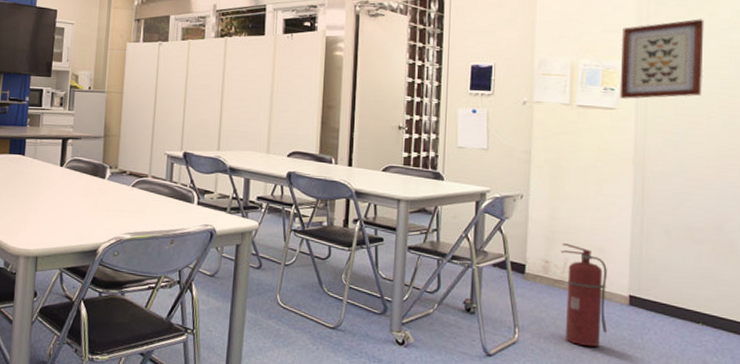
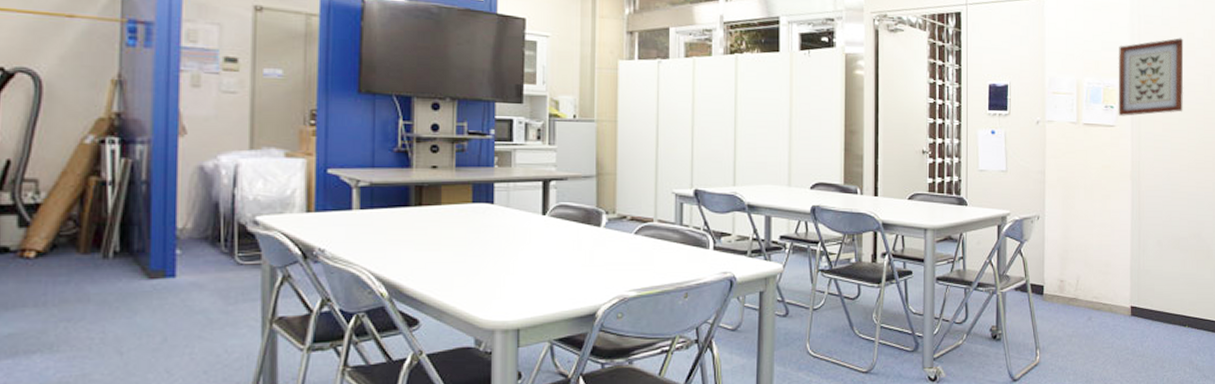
fire extinguisher: present [560,243,607,347] -> none [1073,261,1114,360]

